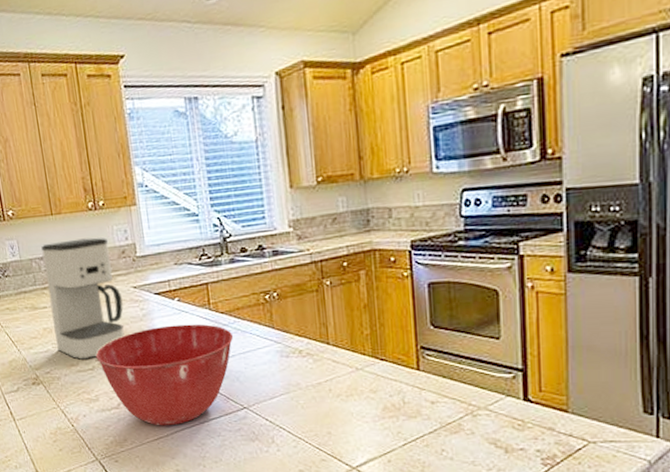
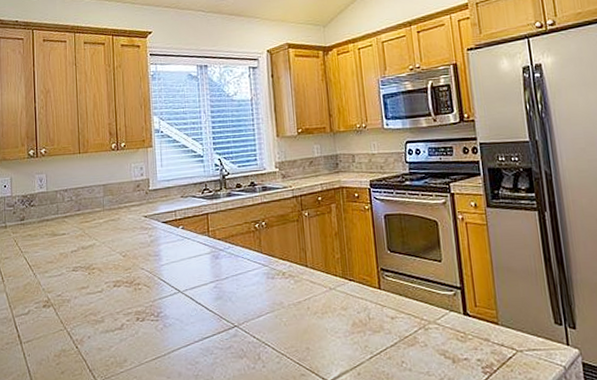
coffee maker: present [41,237,125,360] -> none [67,173,134,283]
mixing bowl: present [96,323,234,426] -> none [105,249,228,346]

